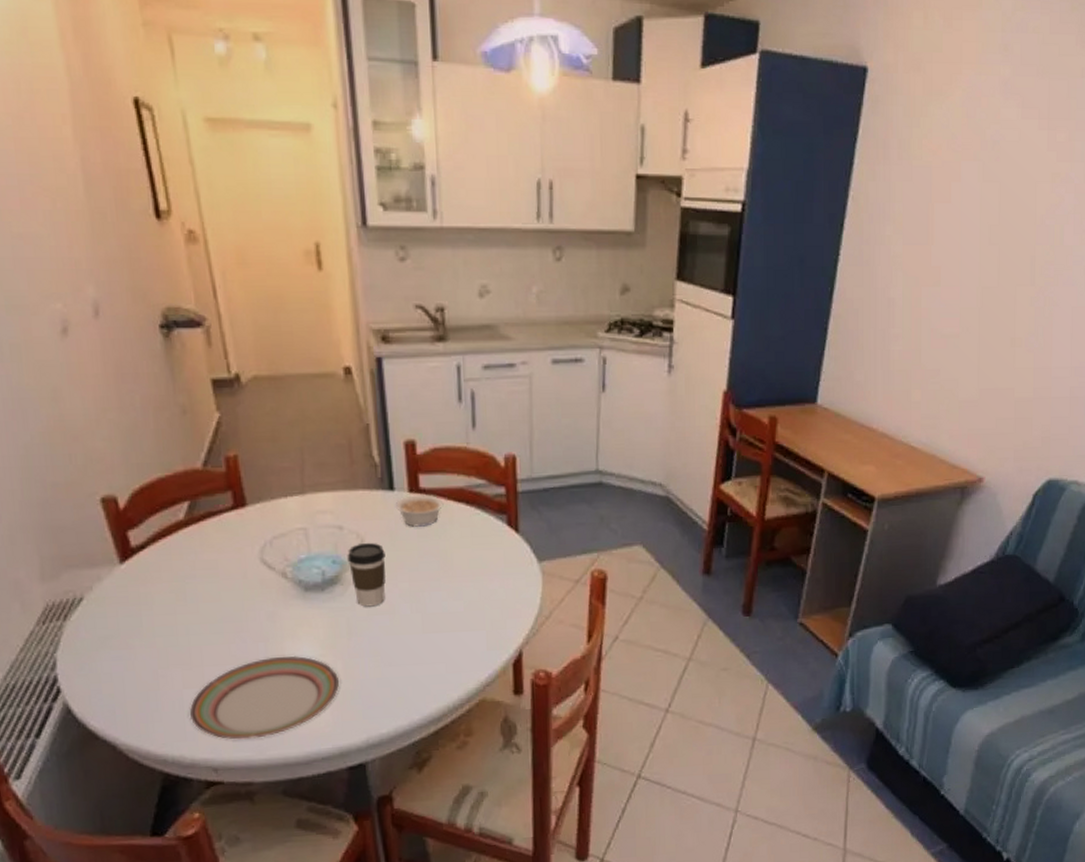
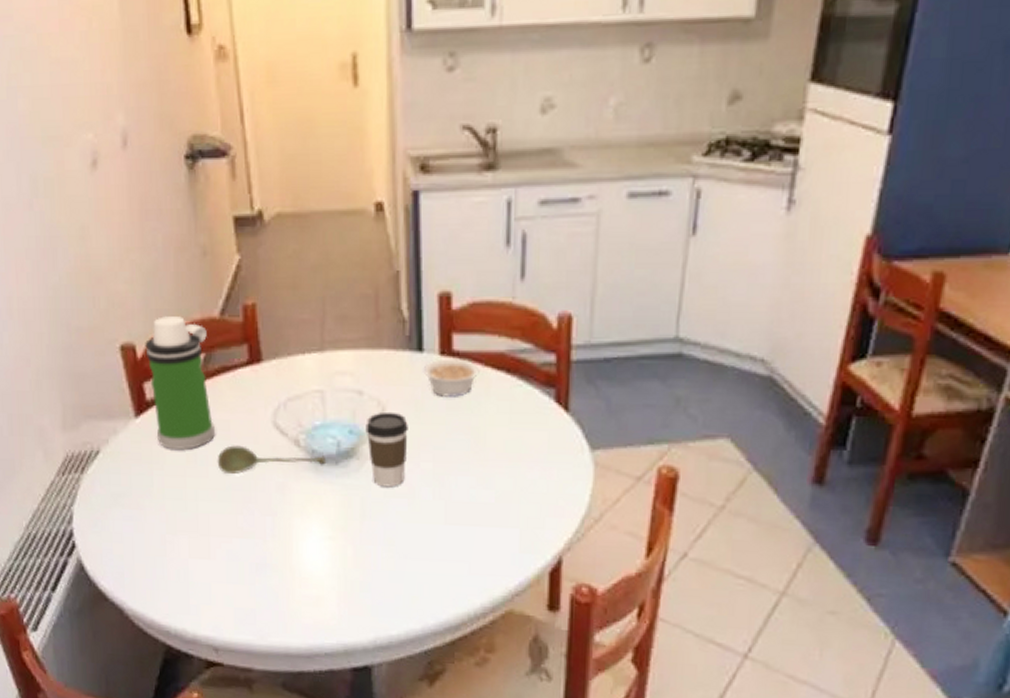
water bottle: none [127,469,205,590] -> present [145,316,216,450]
plate: present [189,655,339,740] -> none [193,534,348,622]
soupspoon: none [207,581,312,608] -> present [217,445,325,474]

